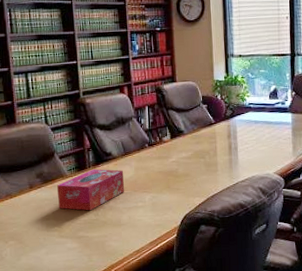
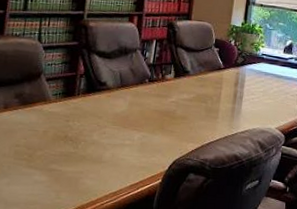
tissue box: present [57,168,124,211] -> none [33,97,115,142]

